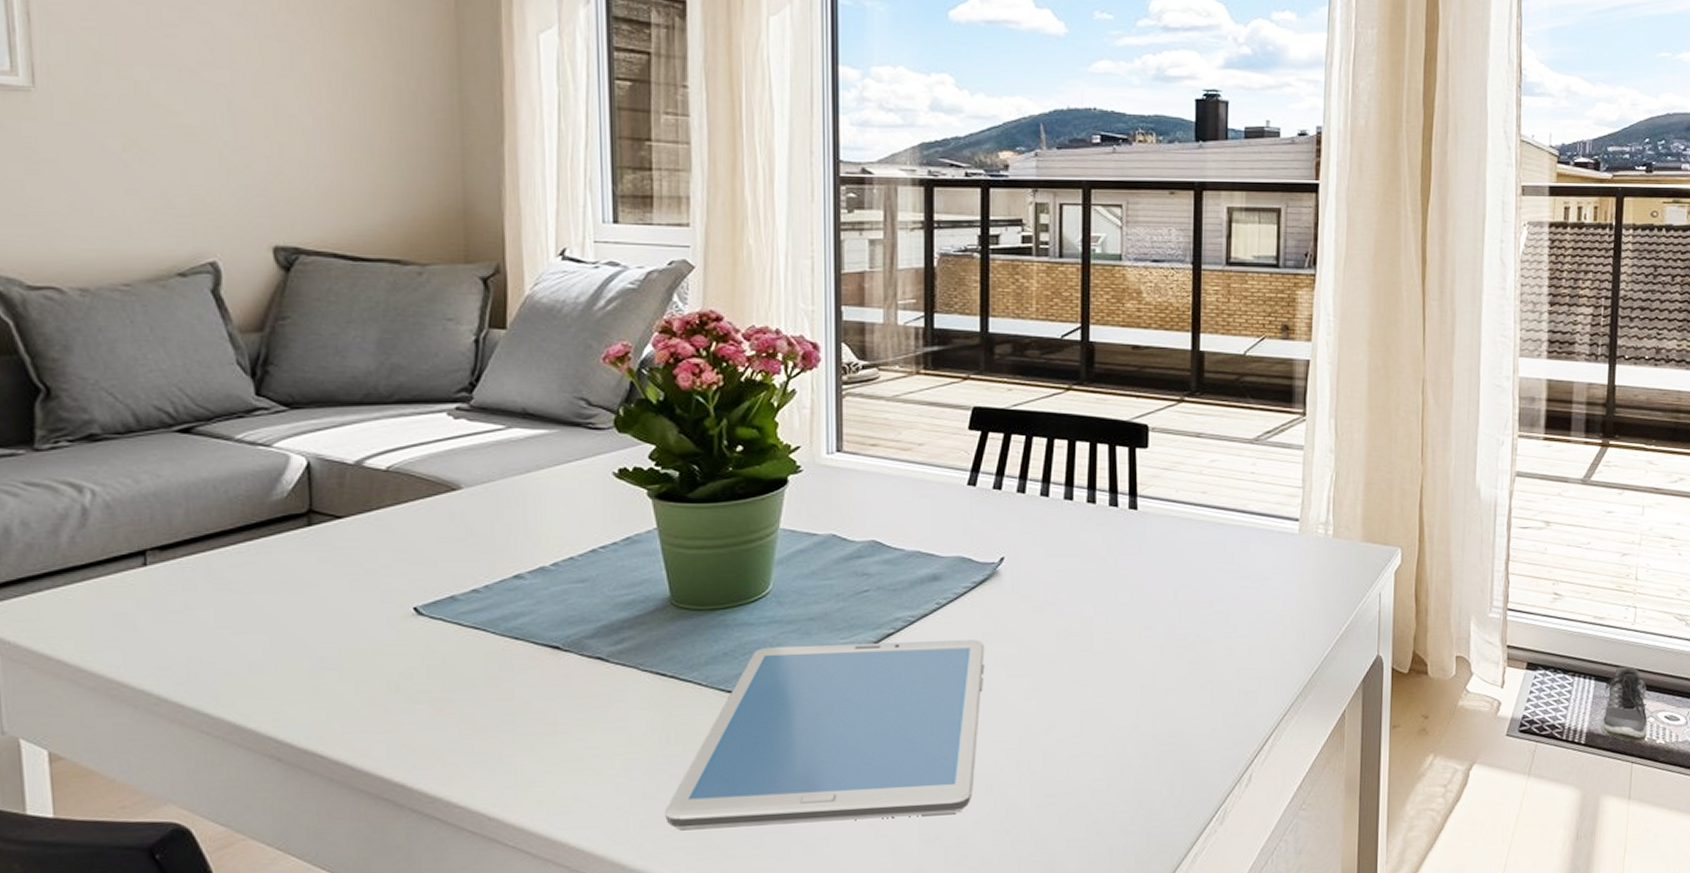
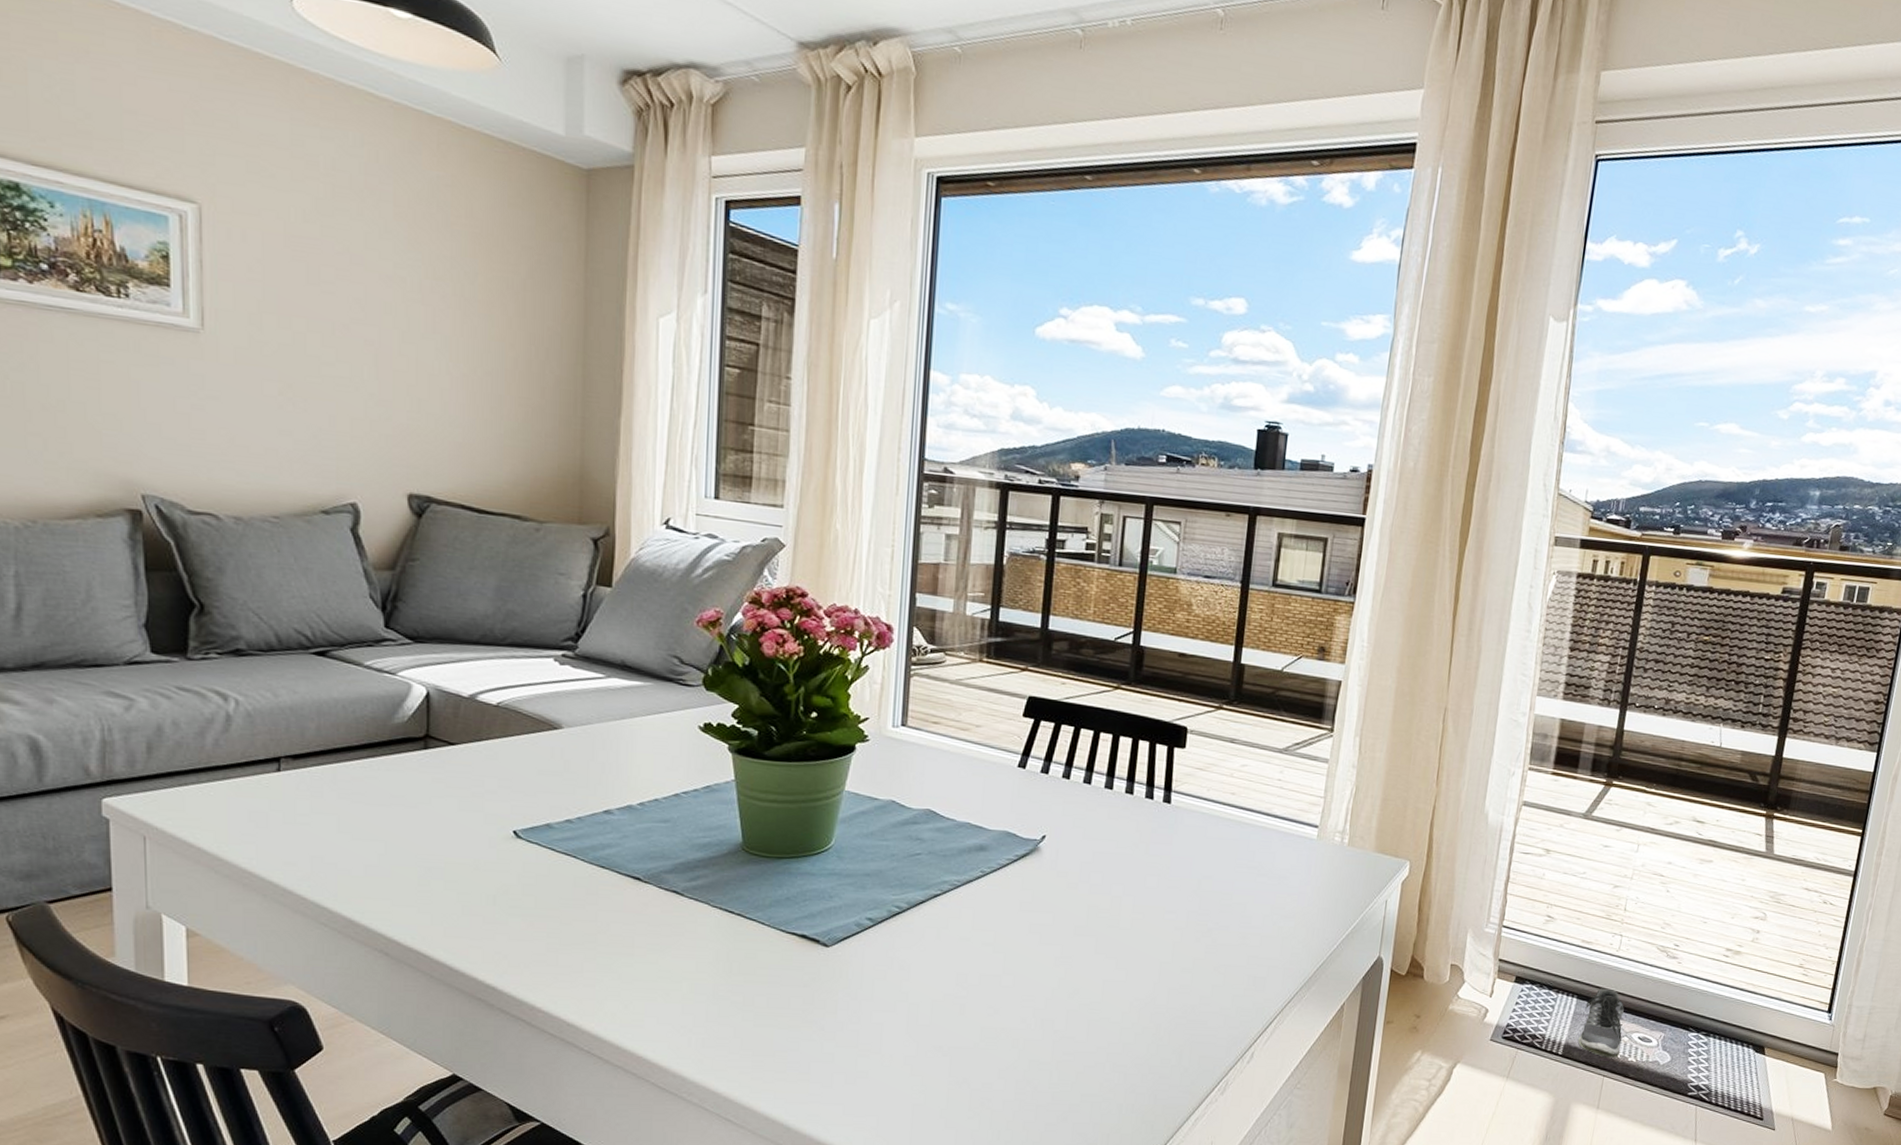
tablet: present [665,640,985,831] -> none [724,896,1022,1061]

